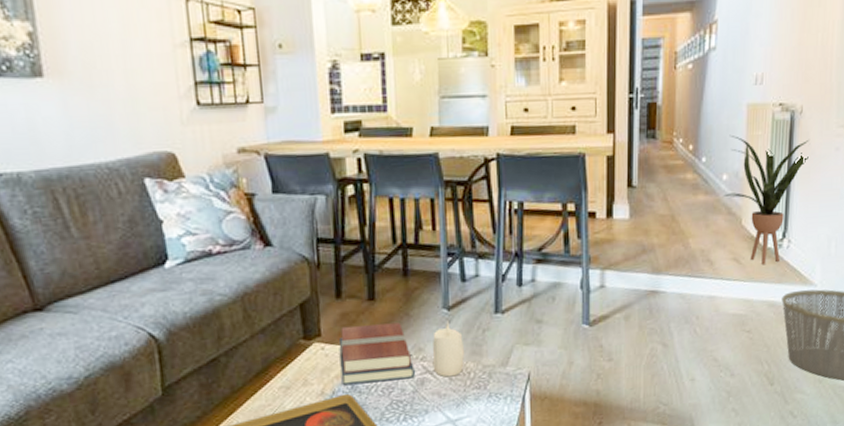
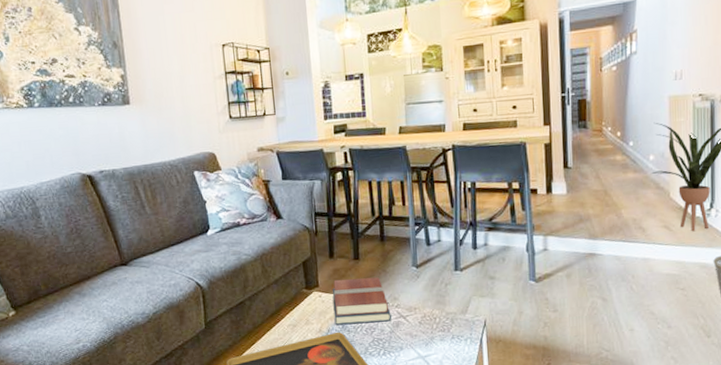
candle: present [432,319,464,377] -> none [404,275,431,321]

